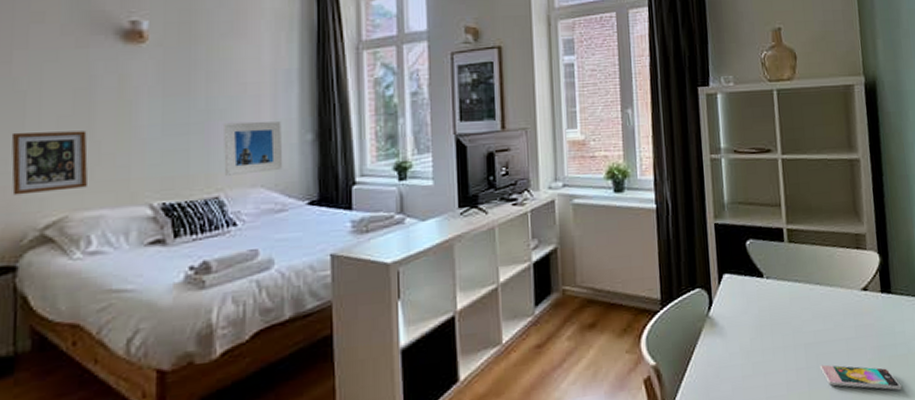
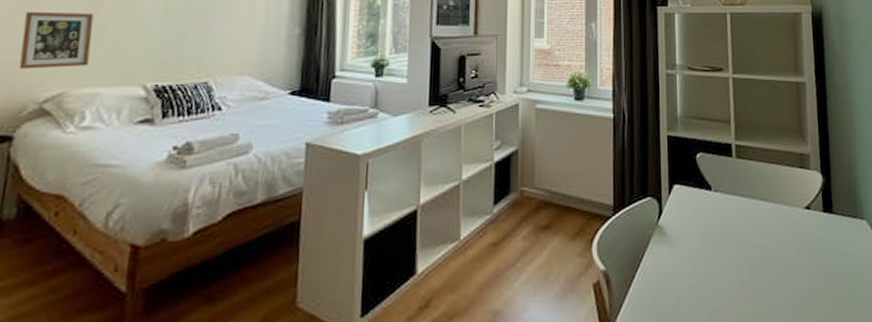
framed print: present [222,121,283,176] -> none [215,13,273,63]
smartphone: present [819,364,902,390] -> none [762,280,841,310]

